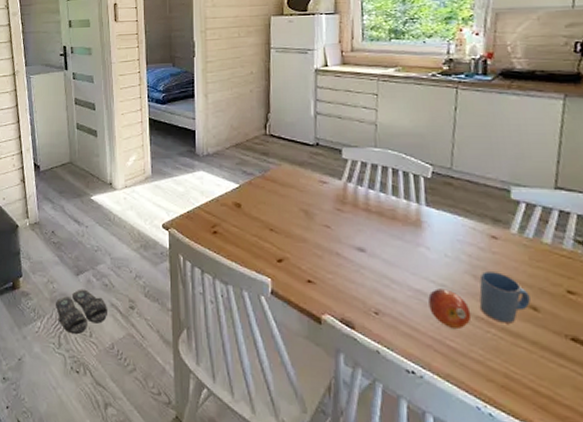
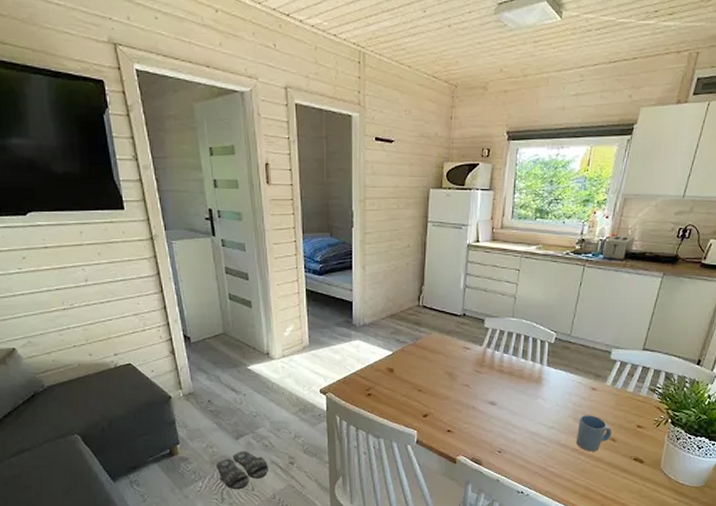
fruit: present [428,288,472,330] -> none [540,430,569,459]
toaster: none [478,53,518,82] -> present [603,235,635,261]

